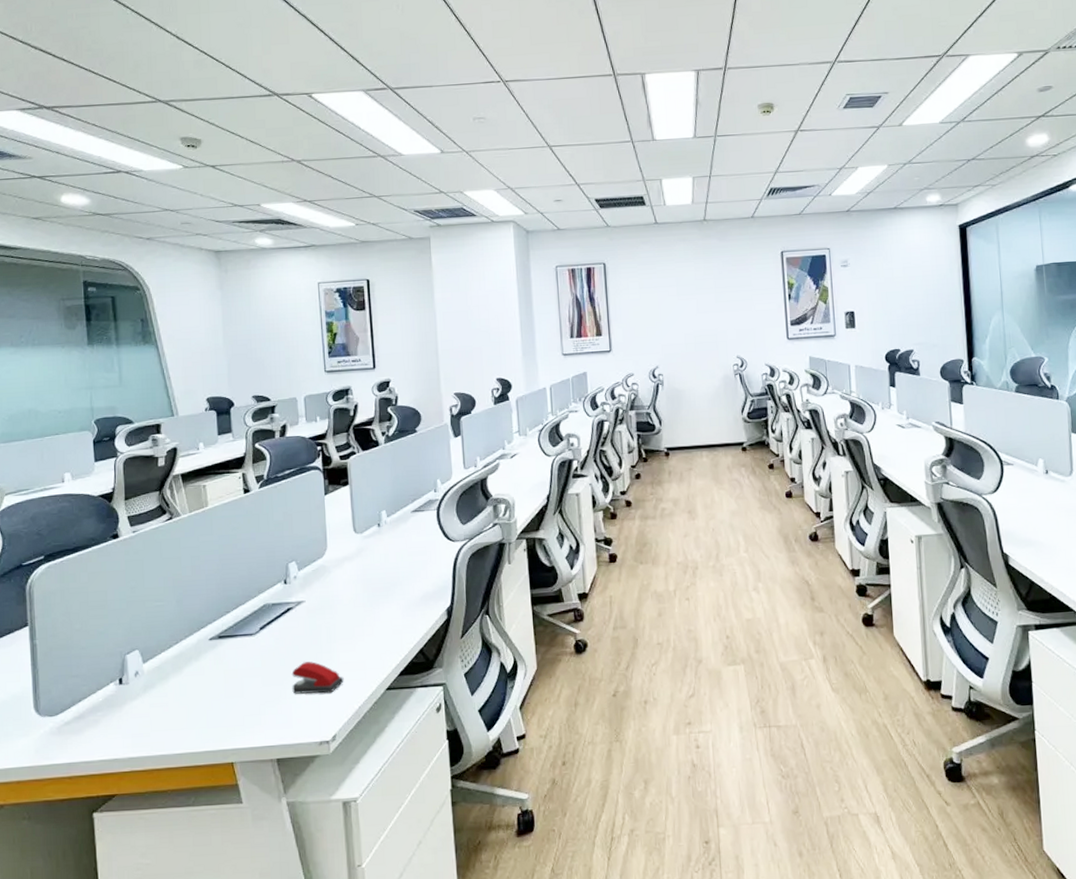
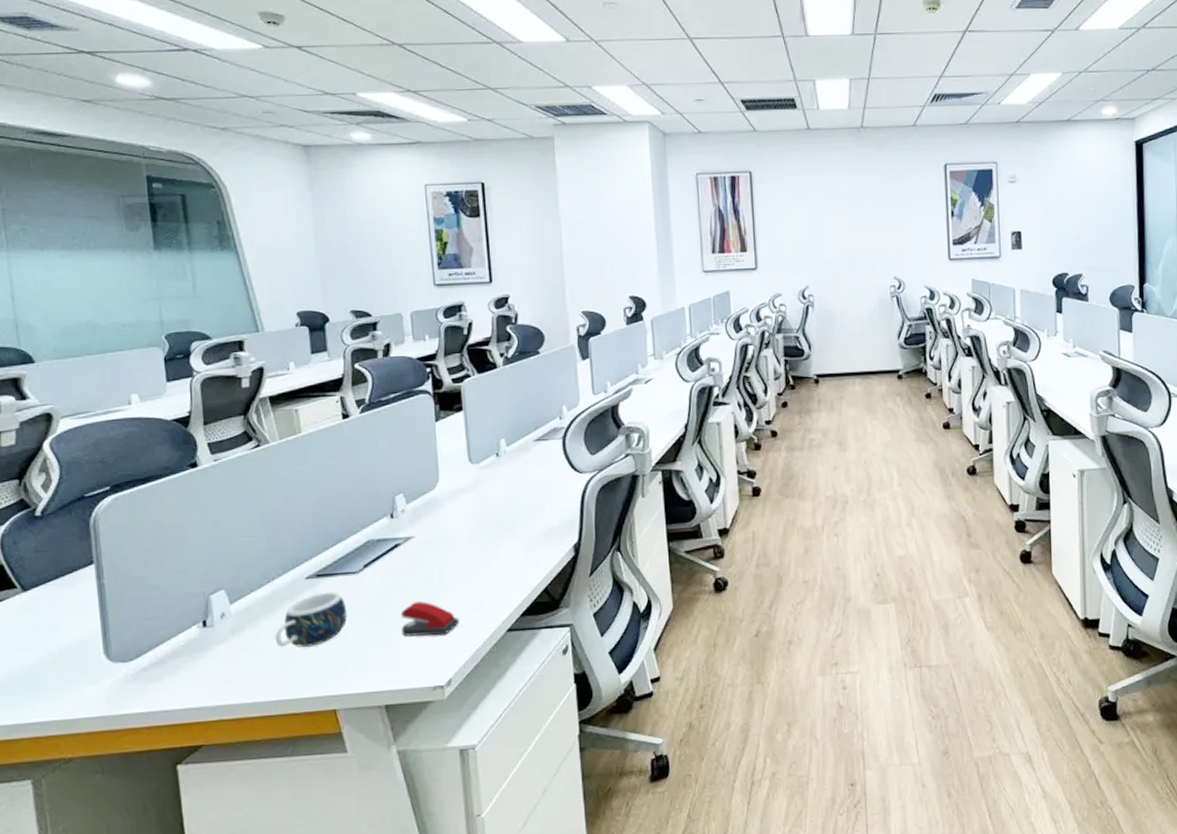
mug: none [181,652,245,704] -> present [274,591,348,647]

